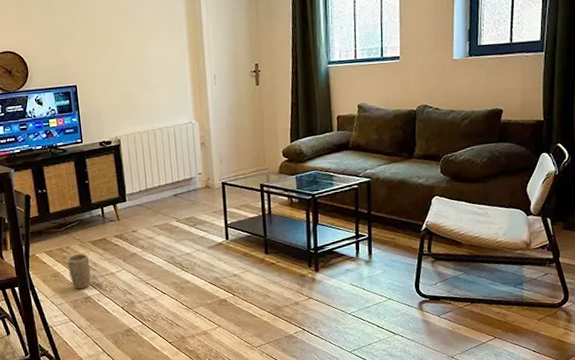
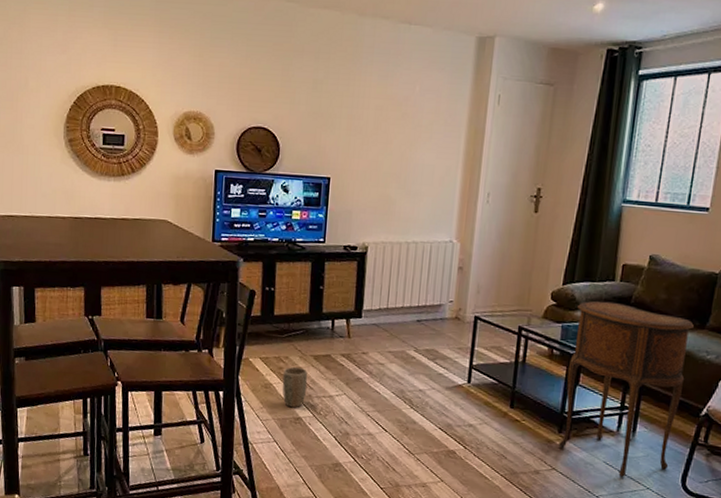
side table: none [306,149,404,295] -> present [558,301,694,478]

